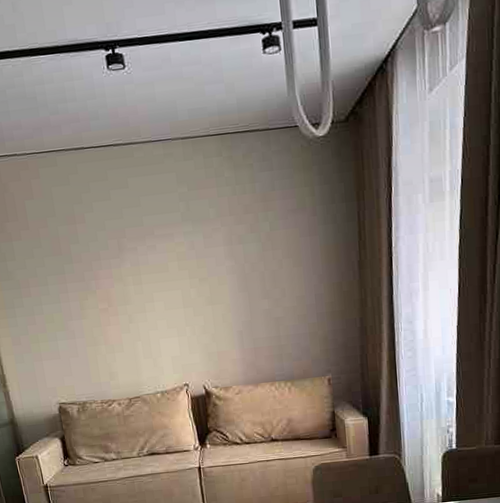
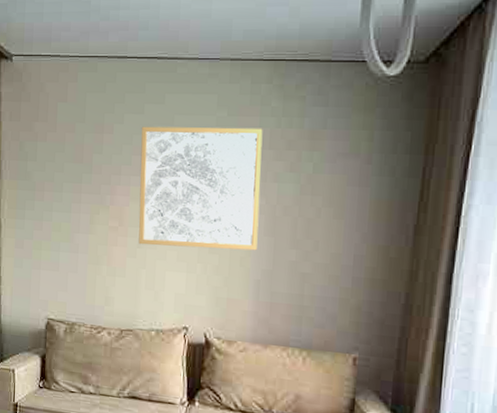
wall art: none [111,197,235,320] -> present [138,126,263,251]

